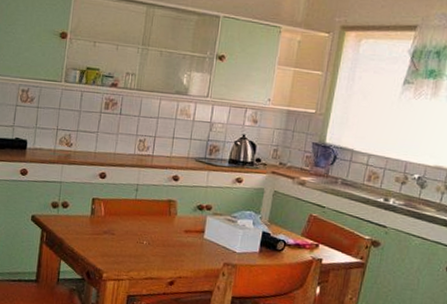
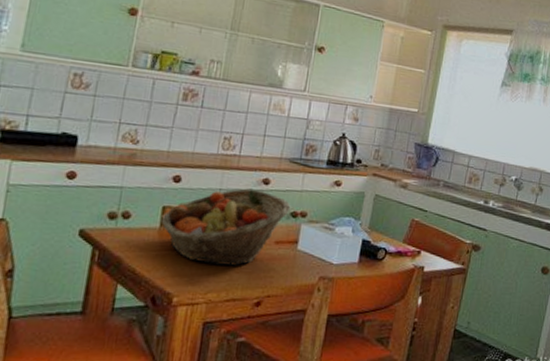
fruit basket: none [91,184,198,250] -> present [161,188,291,266]

